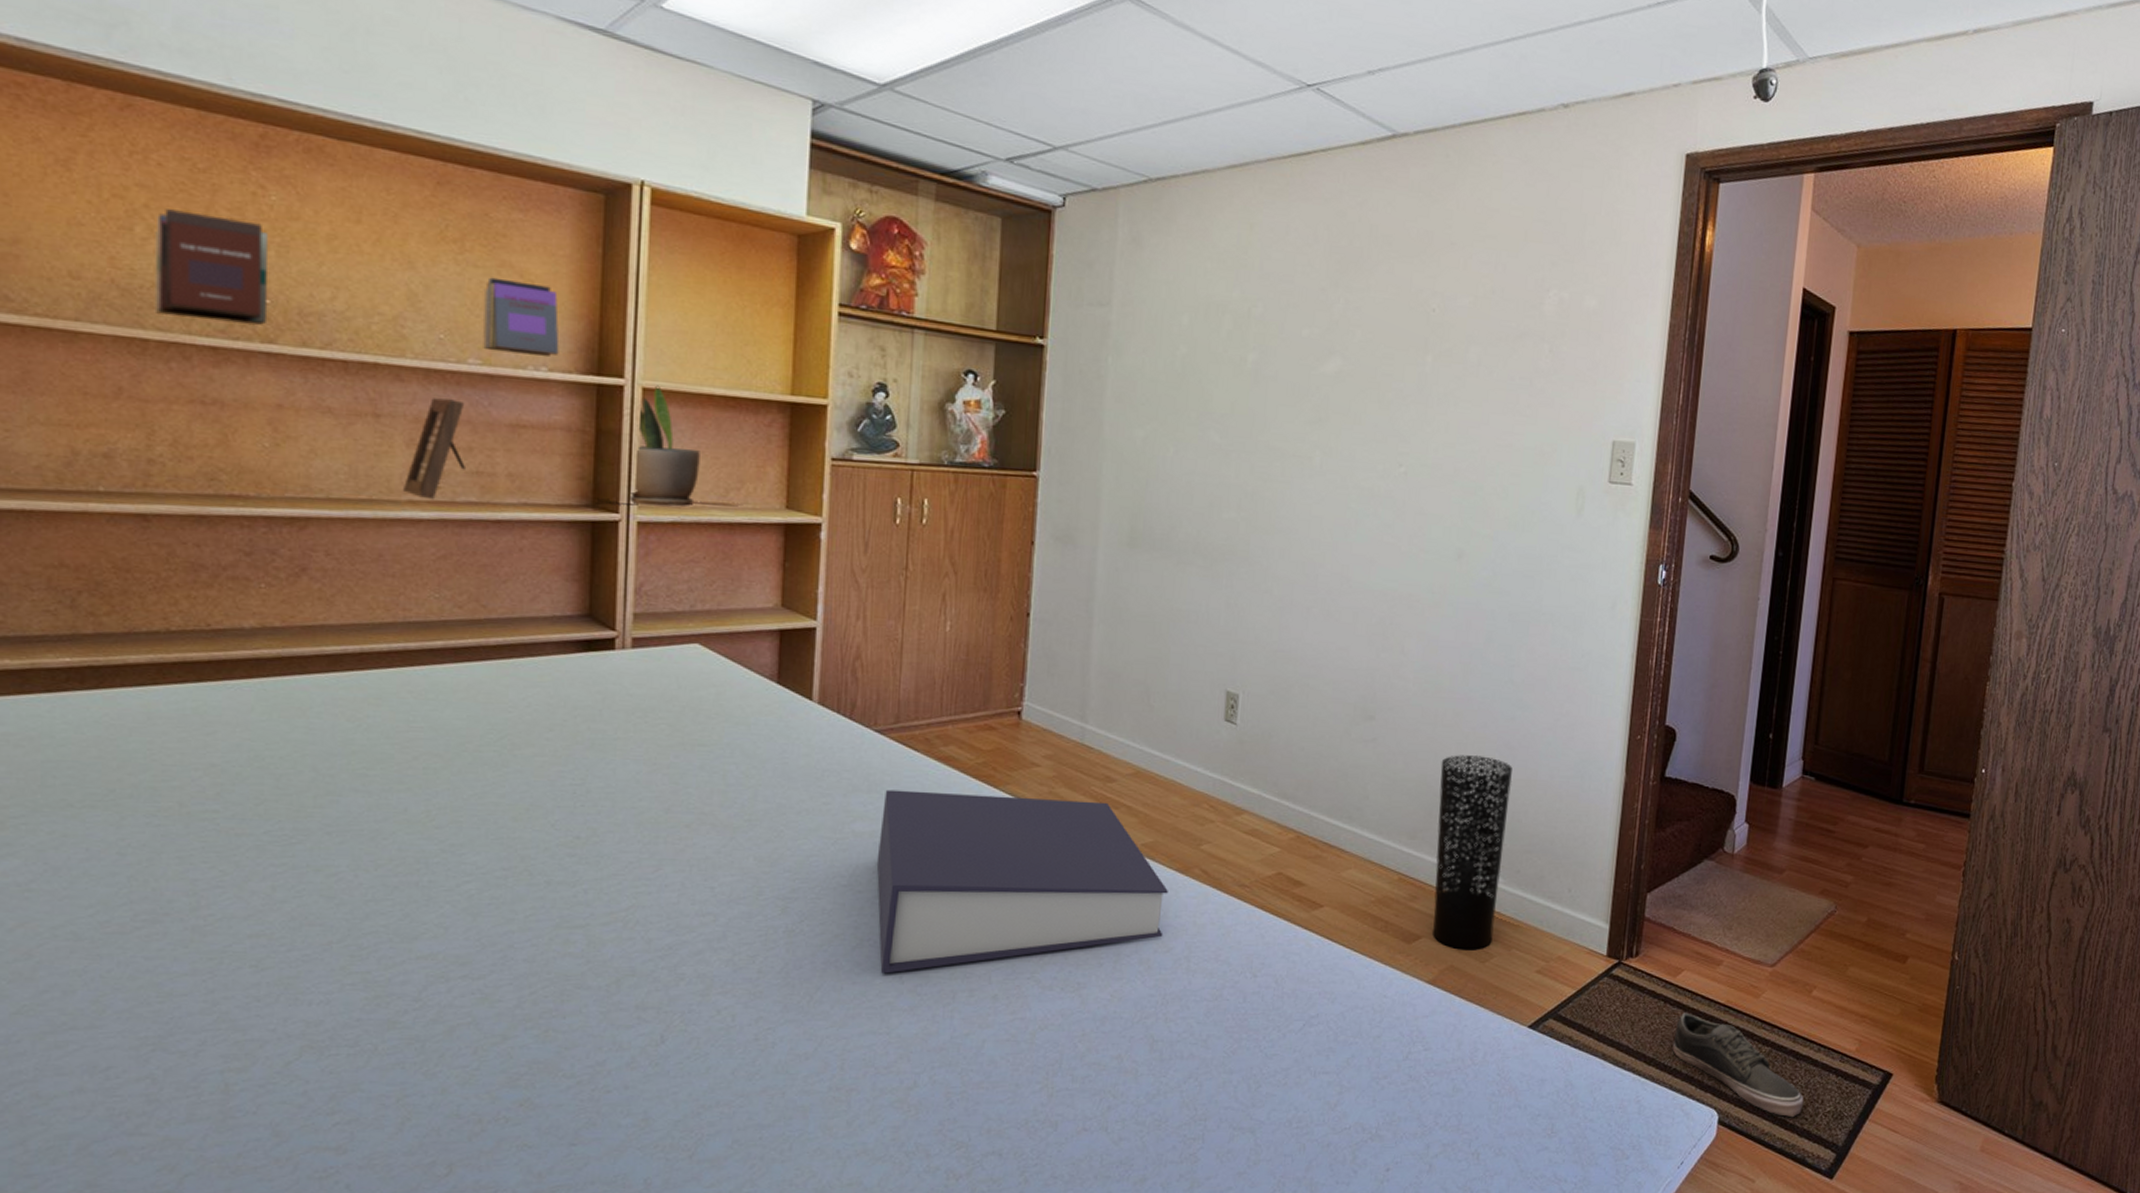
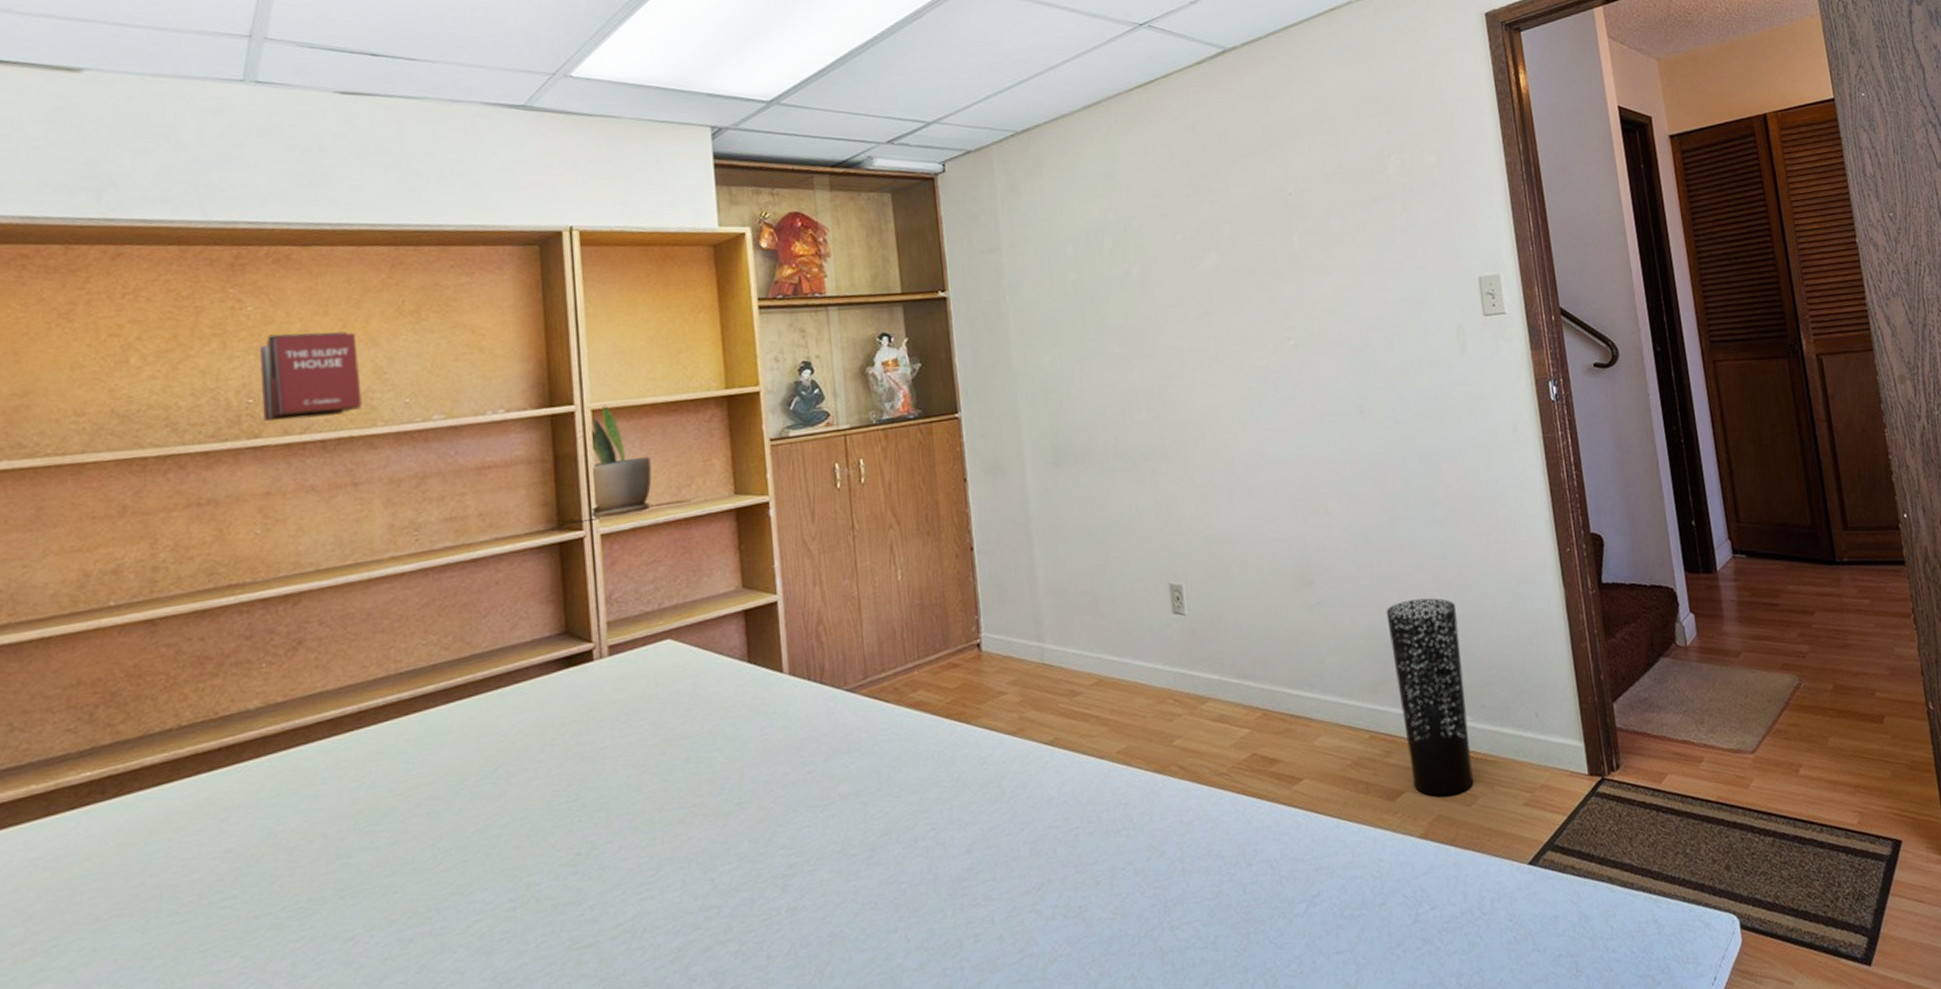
books: present [154,209,269,326] -> none [148,333,252,432]
books: none [279,232,392,336] -> present [260,331,362,421]
picture frame: present [404,398,467,500] -> none [385,455,441,553]
books: present [481,277,559,358] -> none [440,336,514,405]
book: present [876,789,1168,974] -> none [864,716,1153,936]
shoe: present [1672,1012,1804,1118] -> none [1673,817,1821,908]

